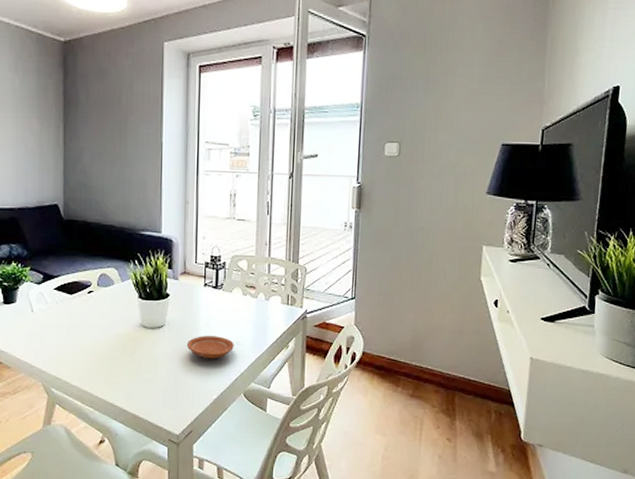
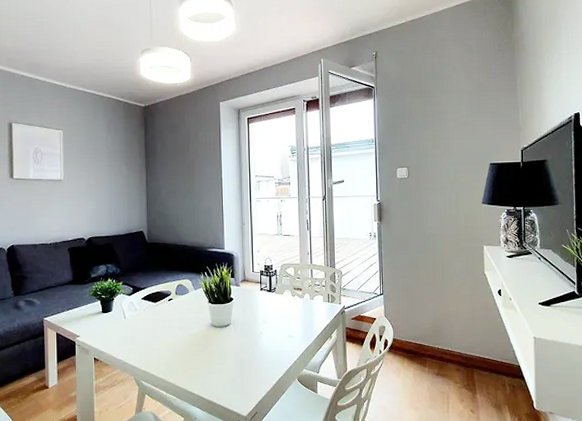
plate: present [186,336,234,359] -> none [249,331,287,351]

